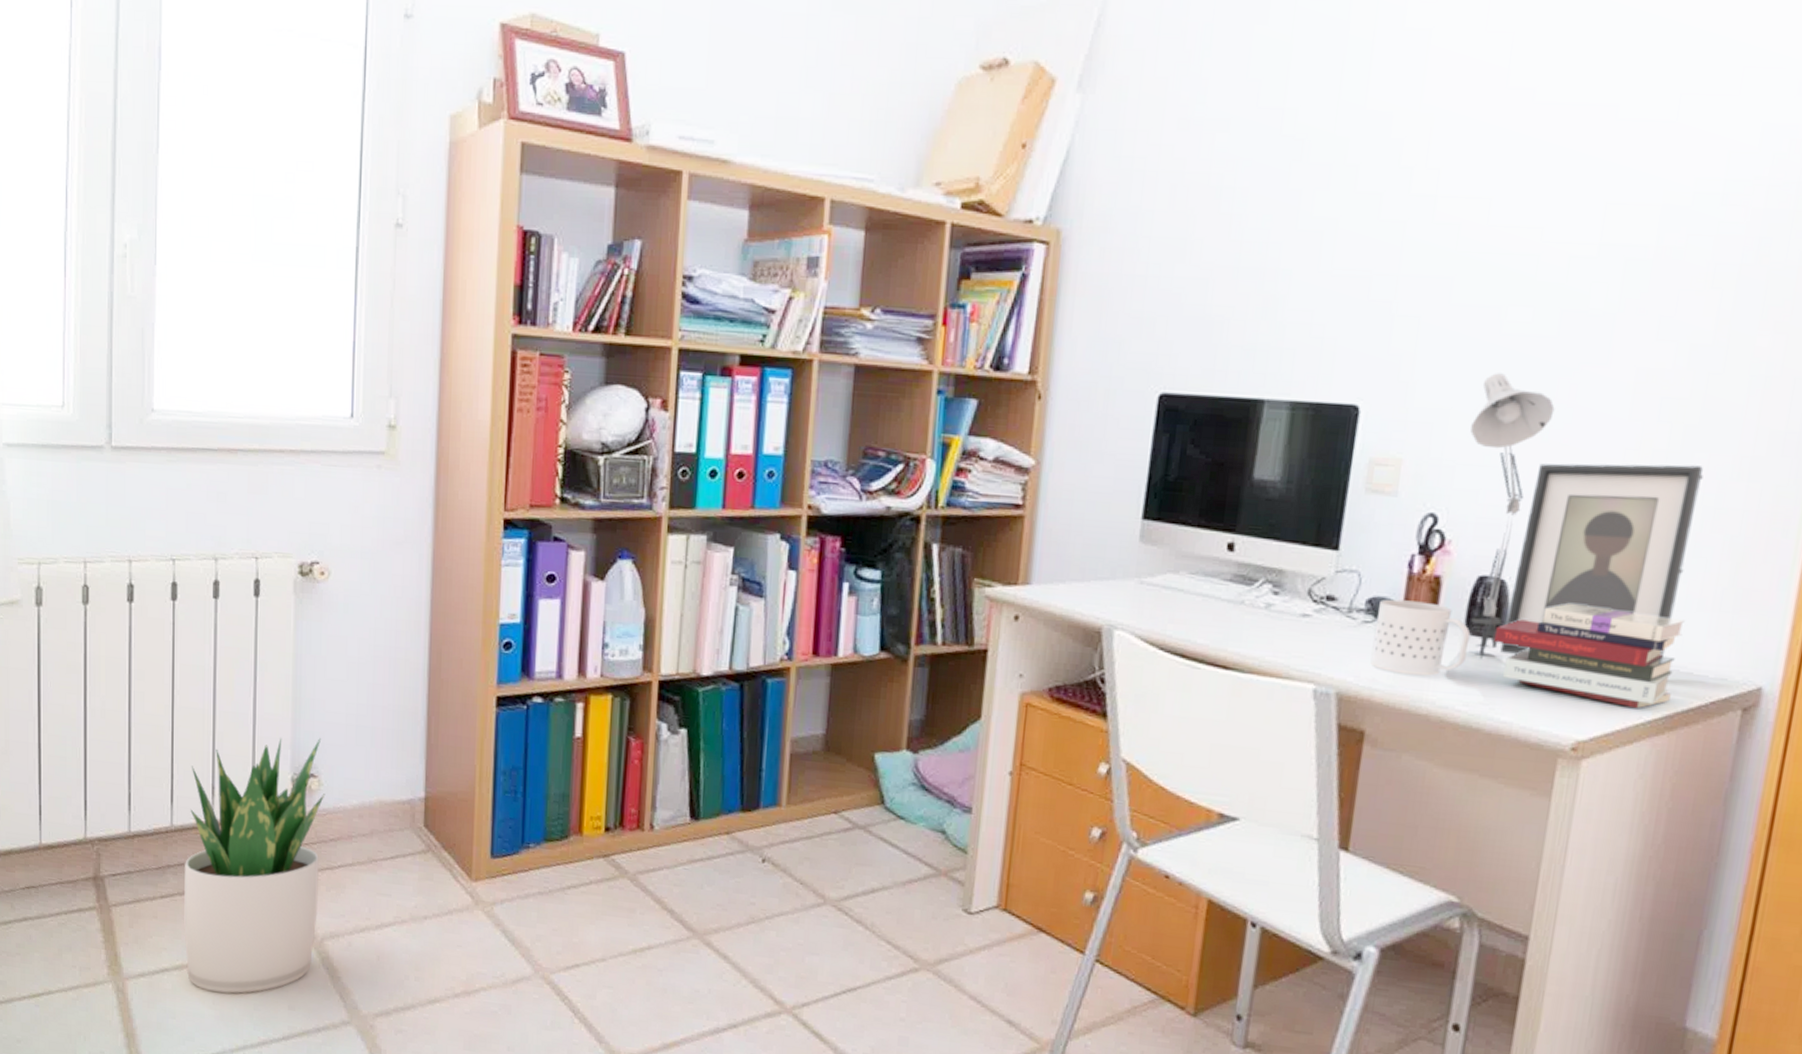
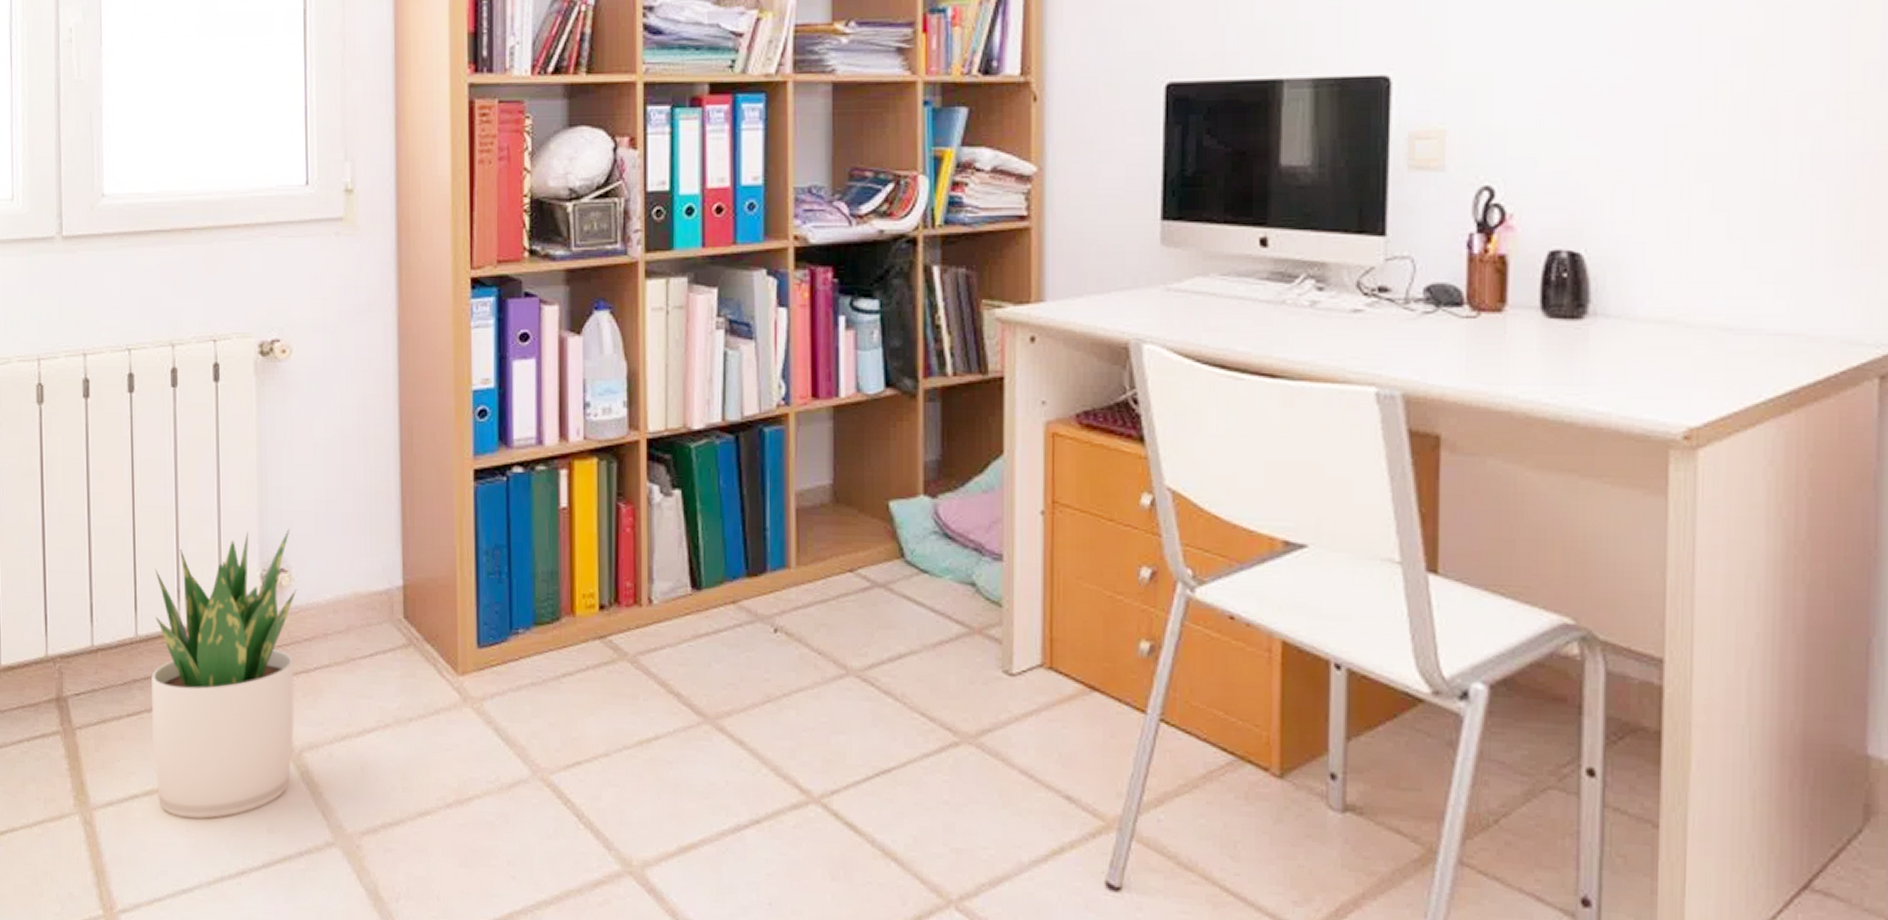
mug: present [1370,599,1471,676] -> none [1437,285,1549,368]
desk lamp: present [1470,373,1555,659] -> none [1519,27,1612,343]
books: present [1493,602,1685,709] -> none [1576,272,1796,387]
picture frame: present [1500,463,1704,657] -> none [1585,108,1794,337]

